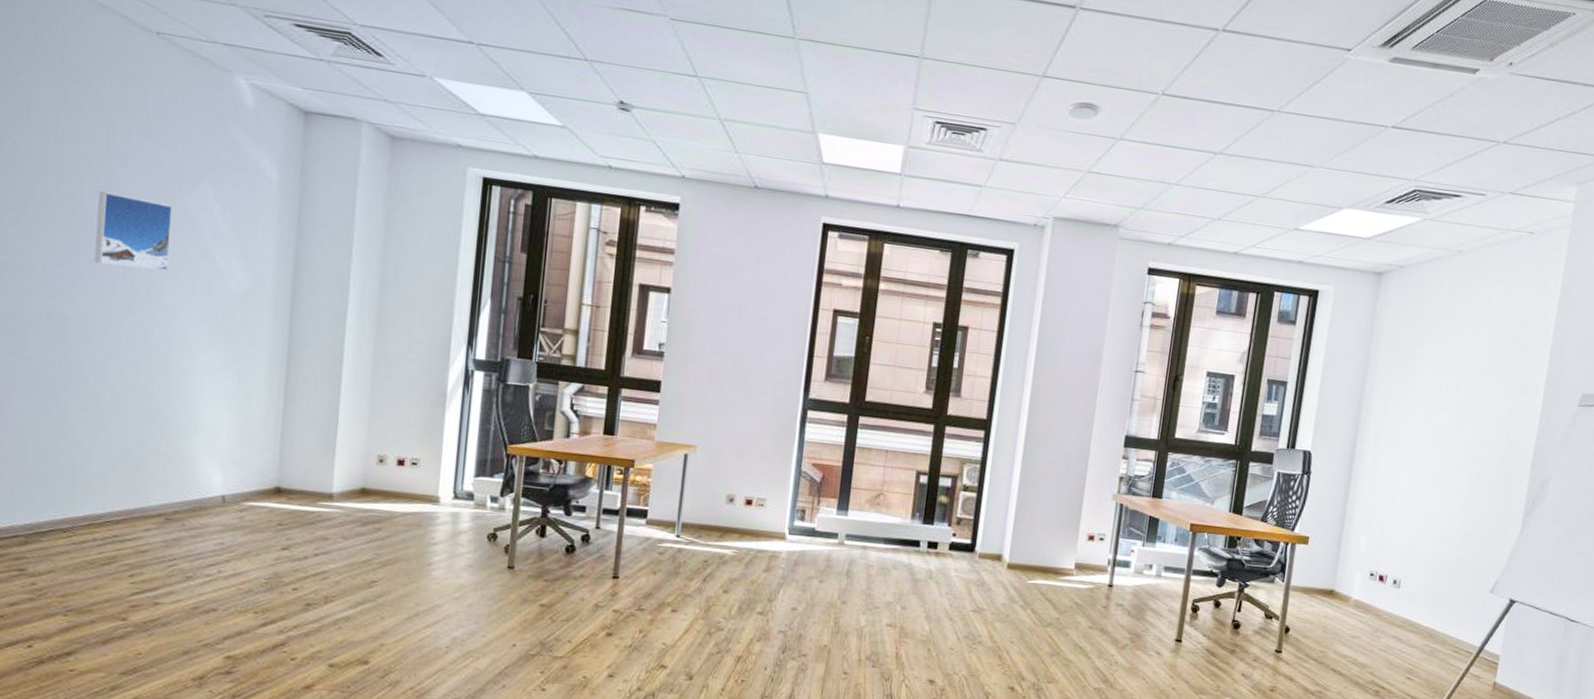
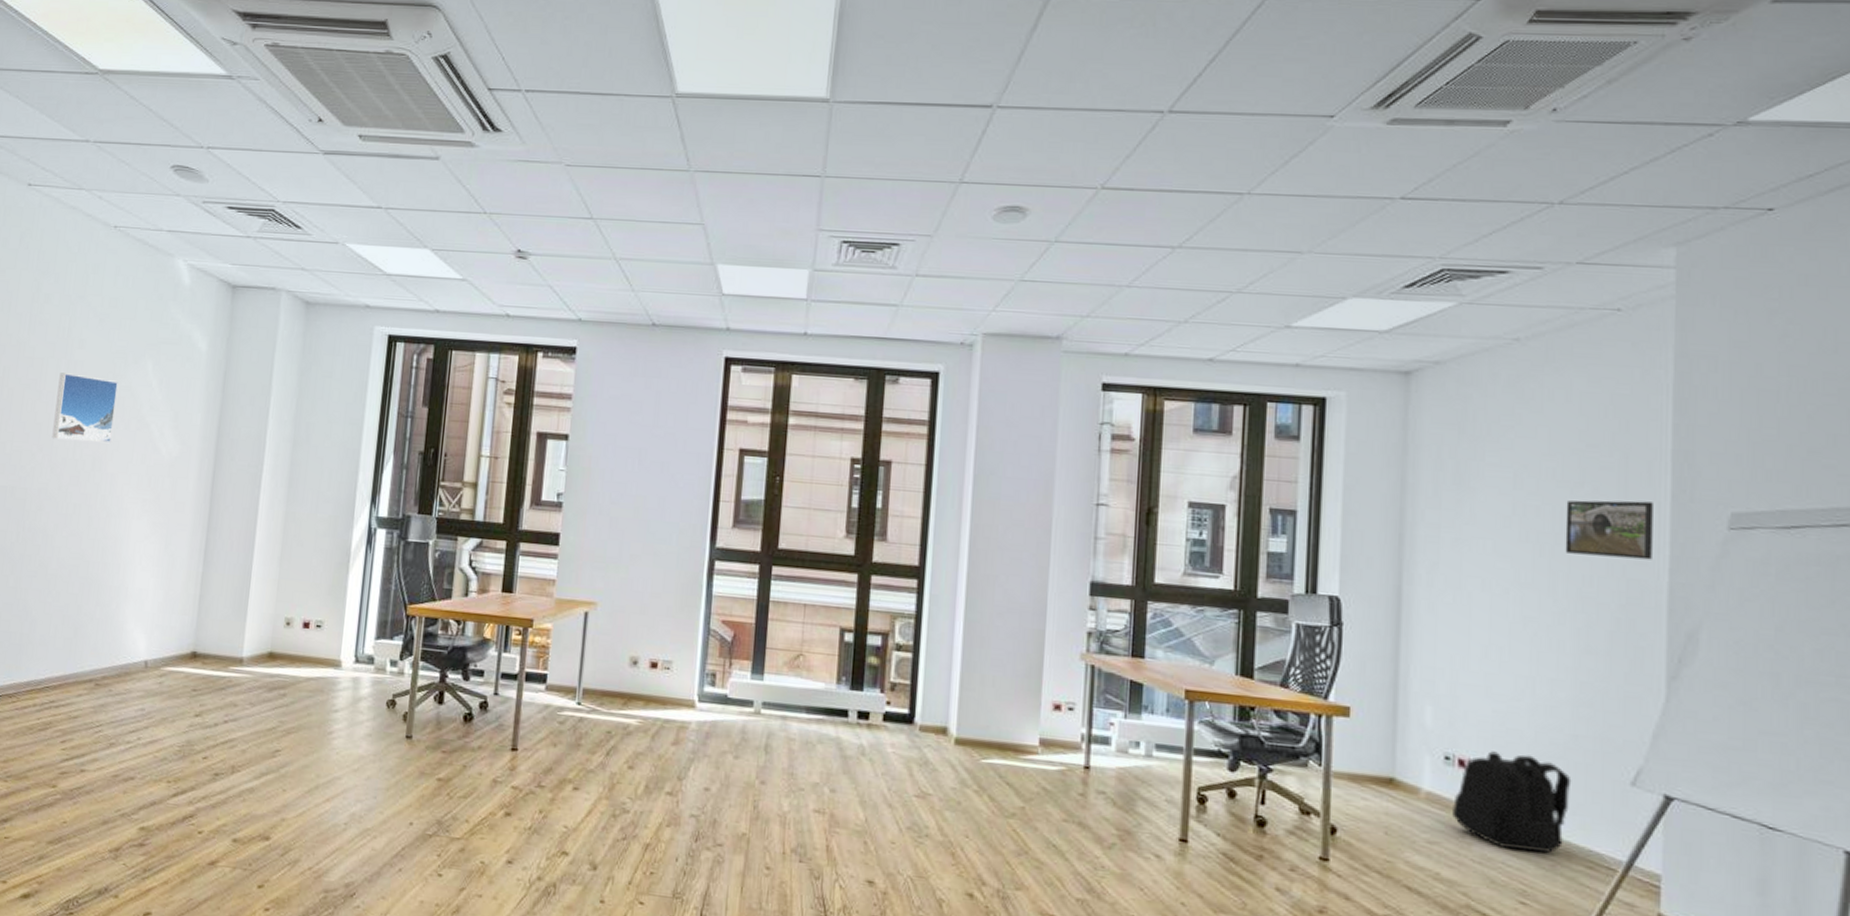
backpack: none [1370,569,1452,642] -> present [1452,751,1572,853]
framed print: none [1470,381,1534,428] -> present [1565,500,1653,560]

